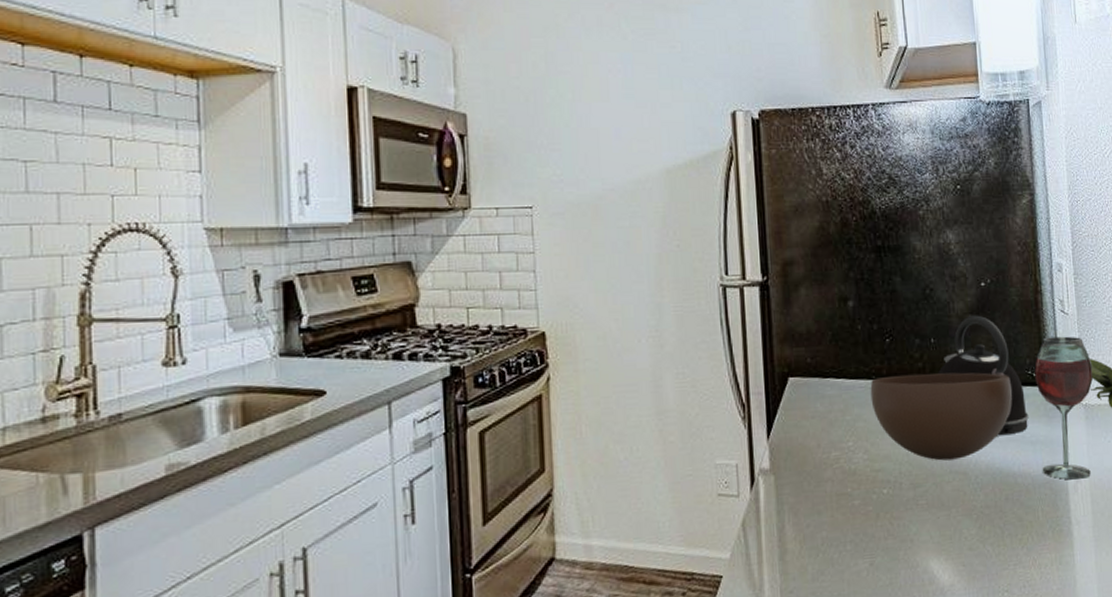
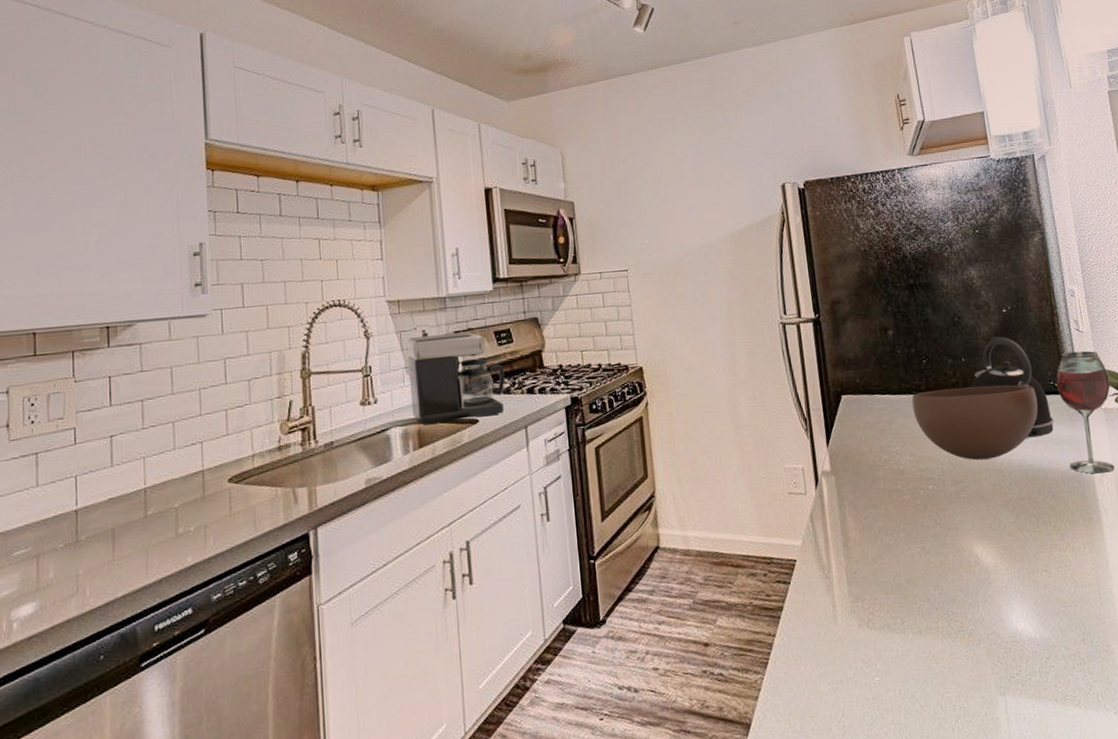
coffee maker: none [230,275,364,395] -> present [406,332,505,425]

